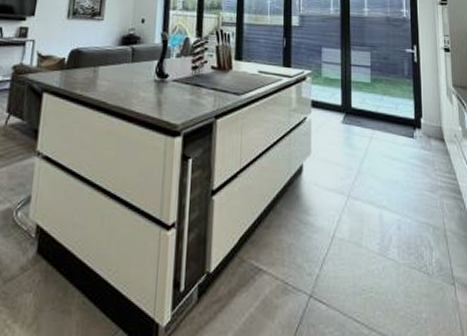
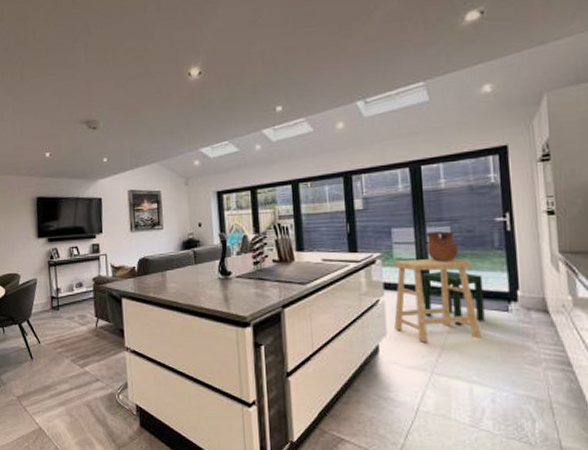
stool: none [318,79,391,164] -> present [392,258,481,342]
stool: none [345,94,395,149] -> present [422,271,485,326]
vessel: none [350,55,376,85] -> present [425,231,458,262]

